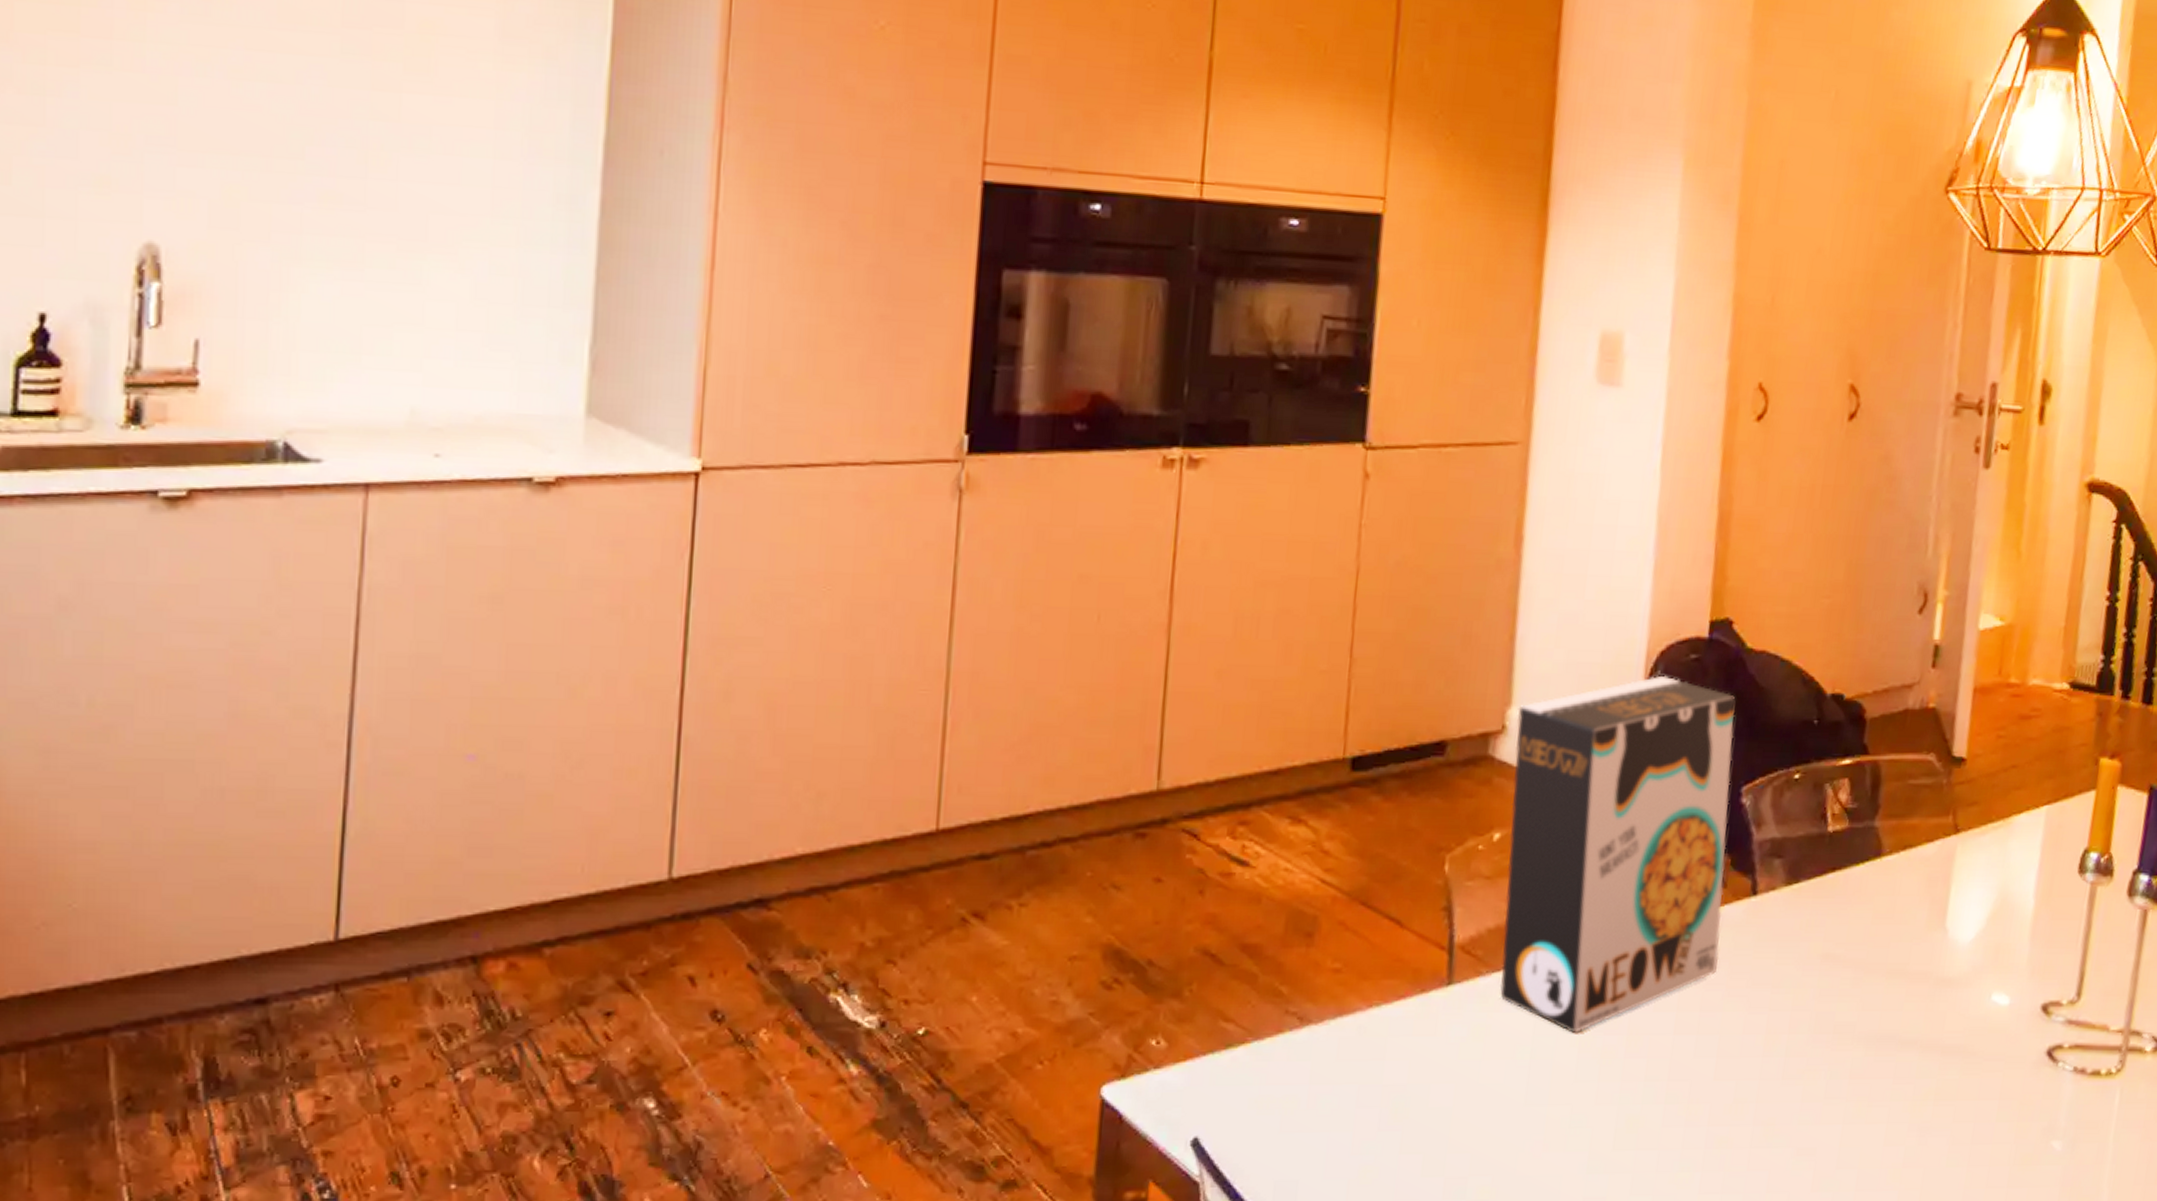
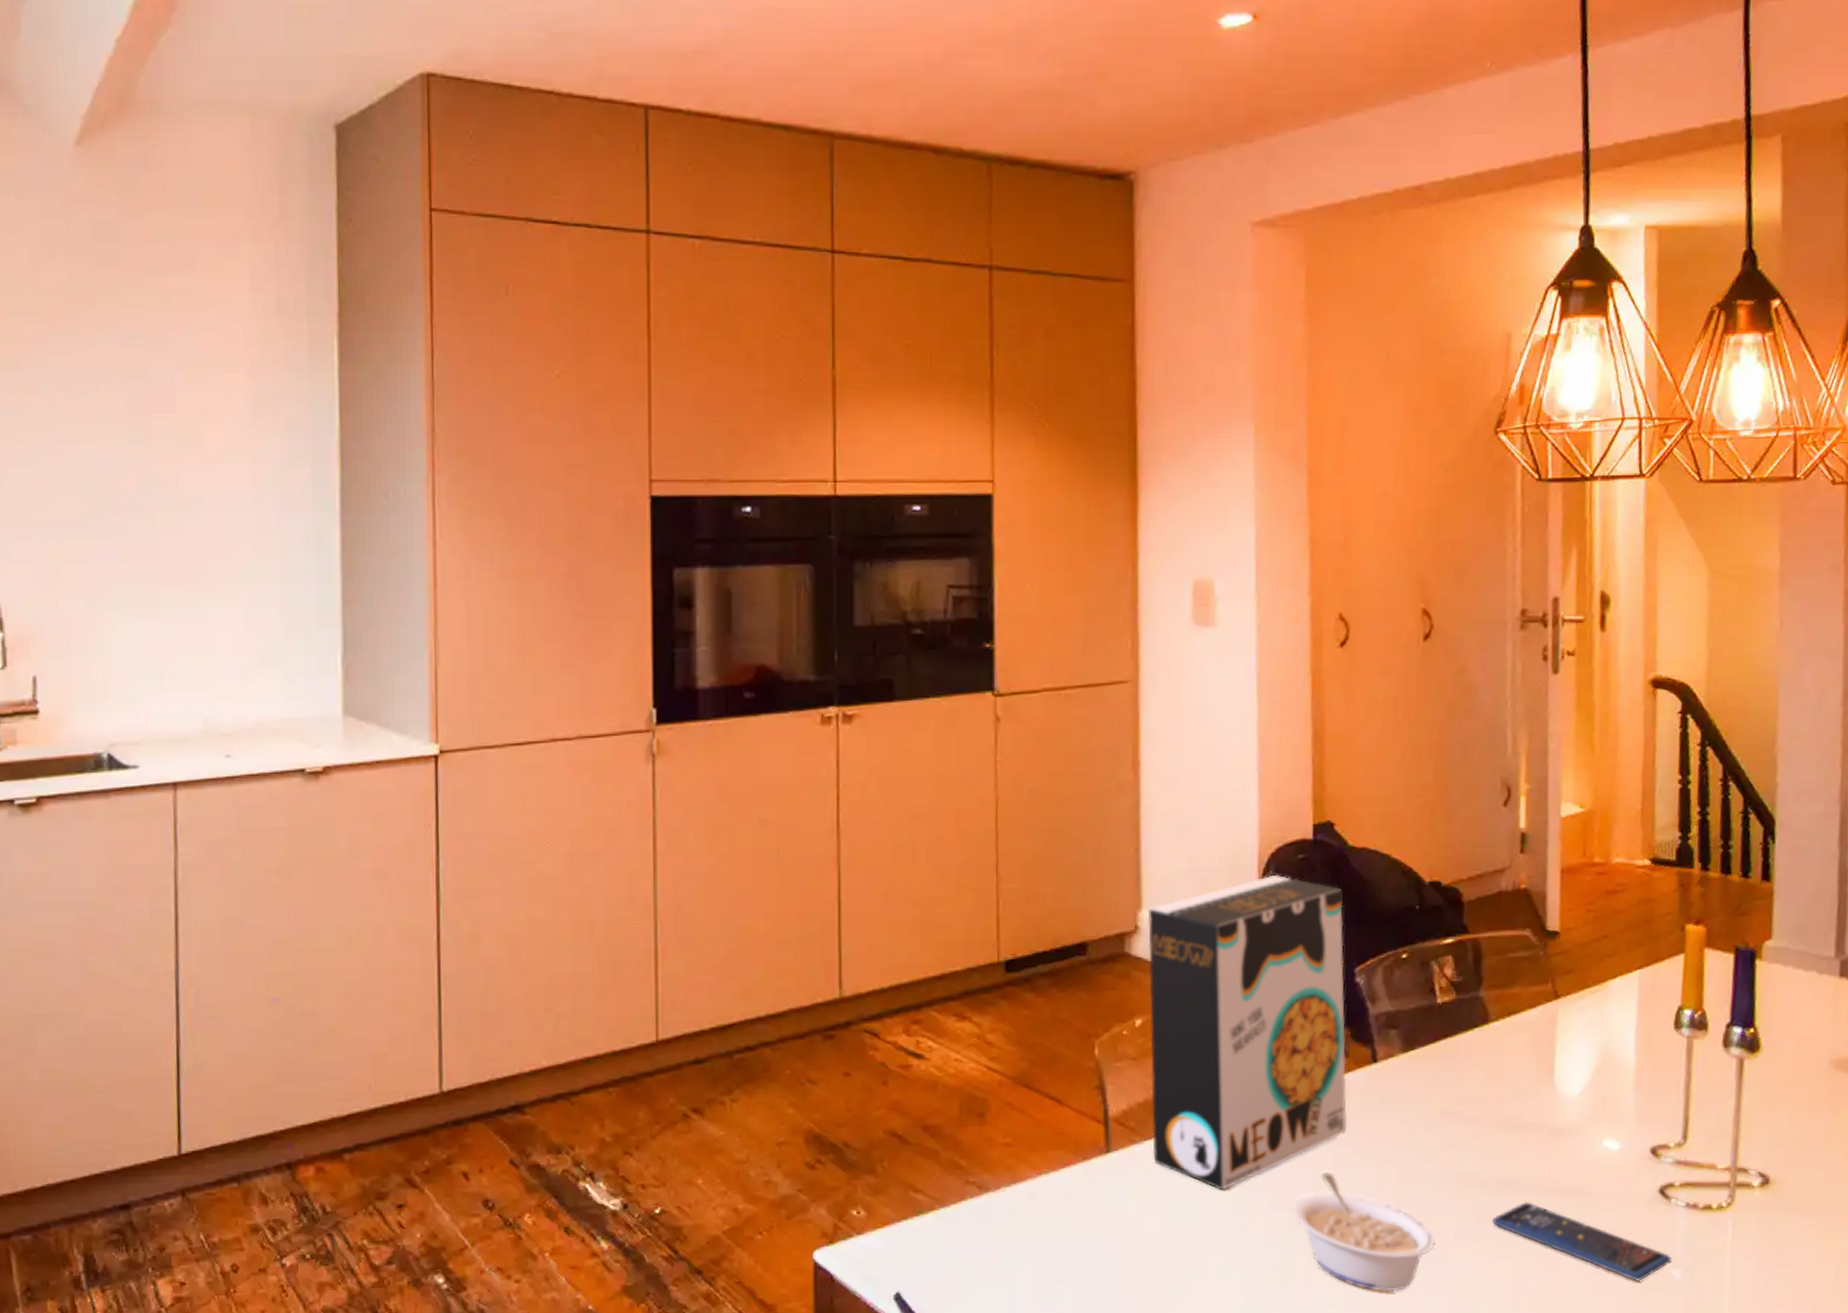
legume: none [1649,1018,1803,1156] -> present [1292,1172,1435,1292]
smartphone: none [1866,1059,2053,1152] -> present [1492,1202,1672,1282]

